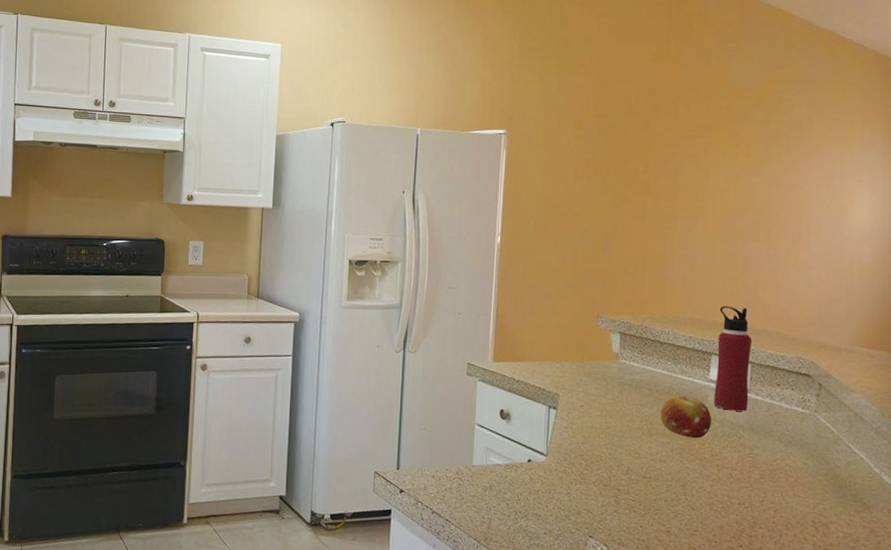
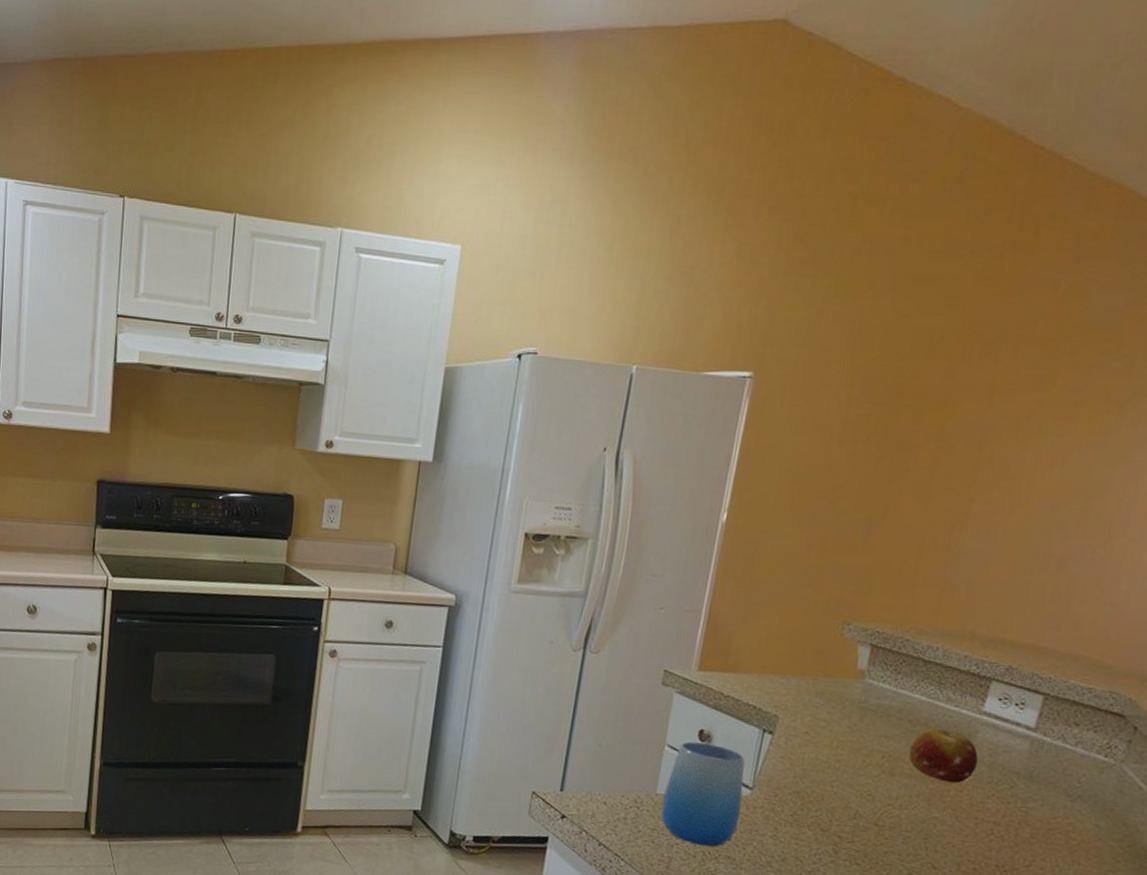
cup: none [478,420,541,507] -> present [660,741,745,847]
water bottle: present [714,306,753,411] -> none [984,619,1053,755]

